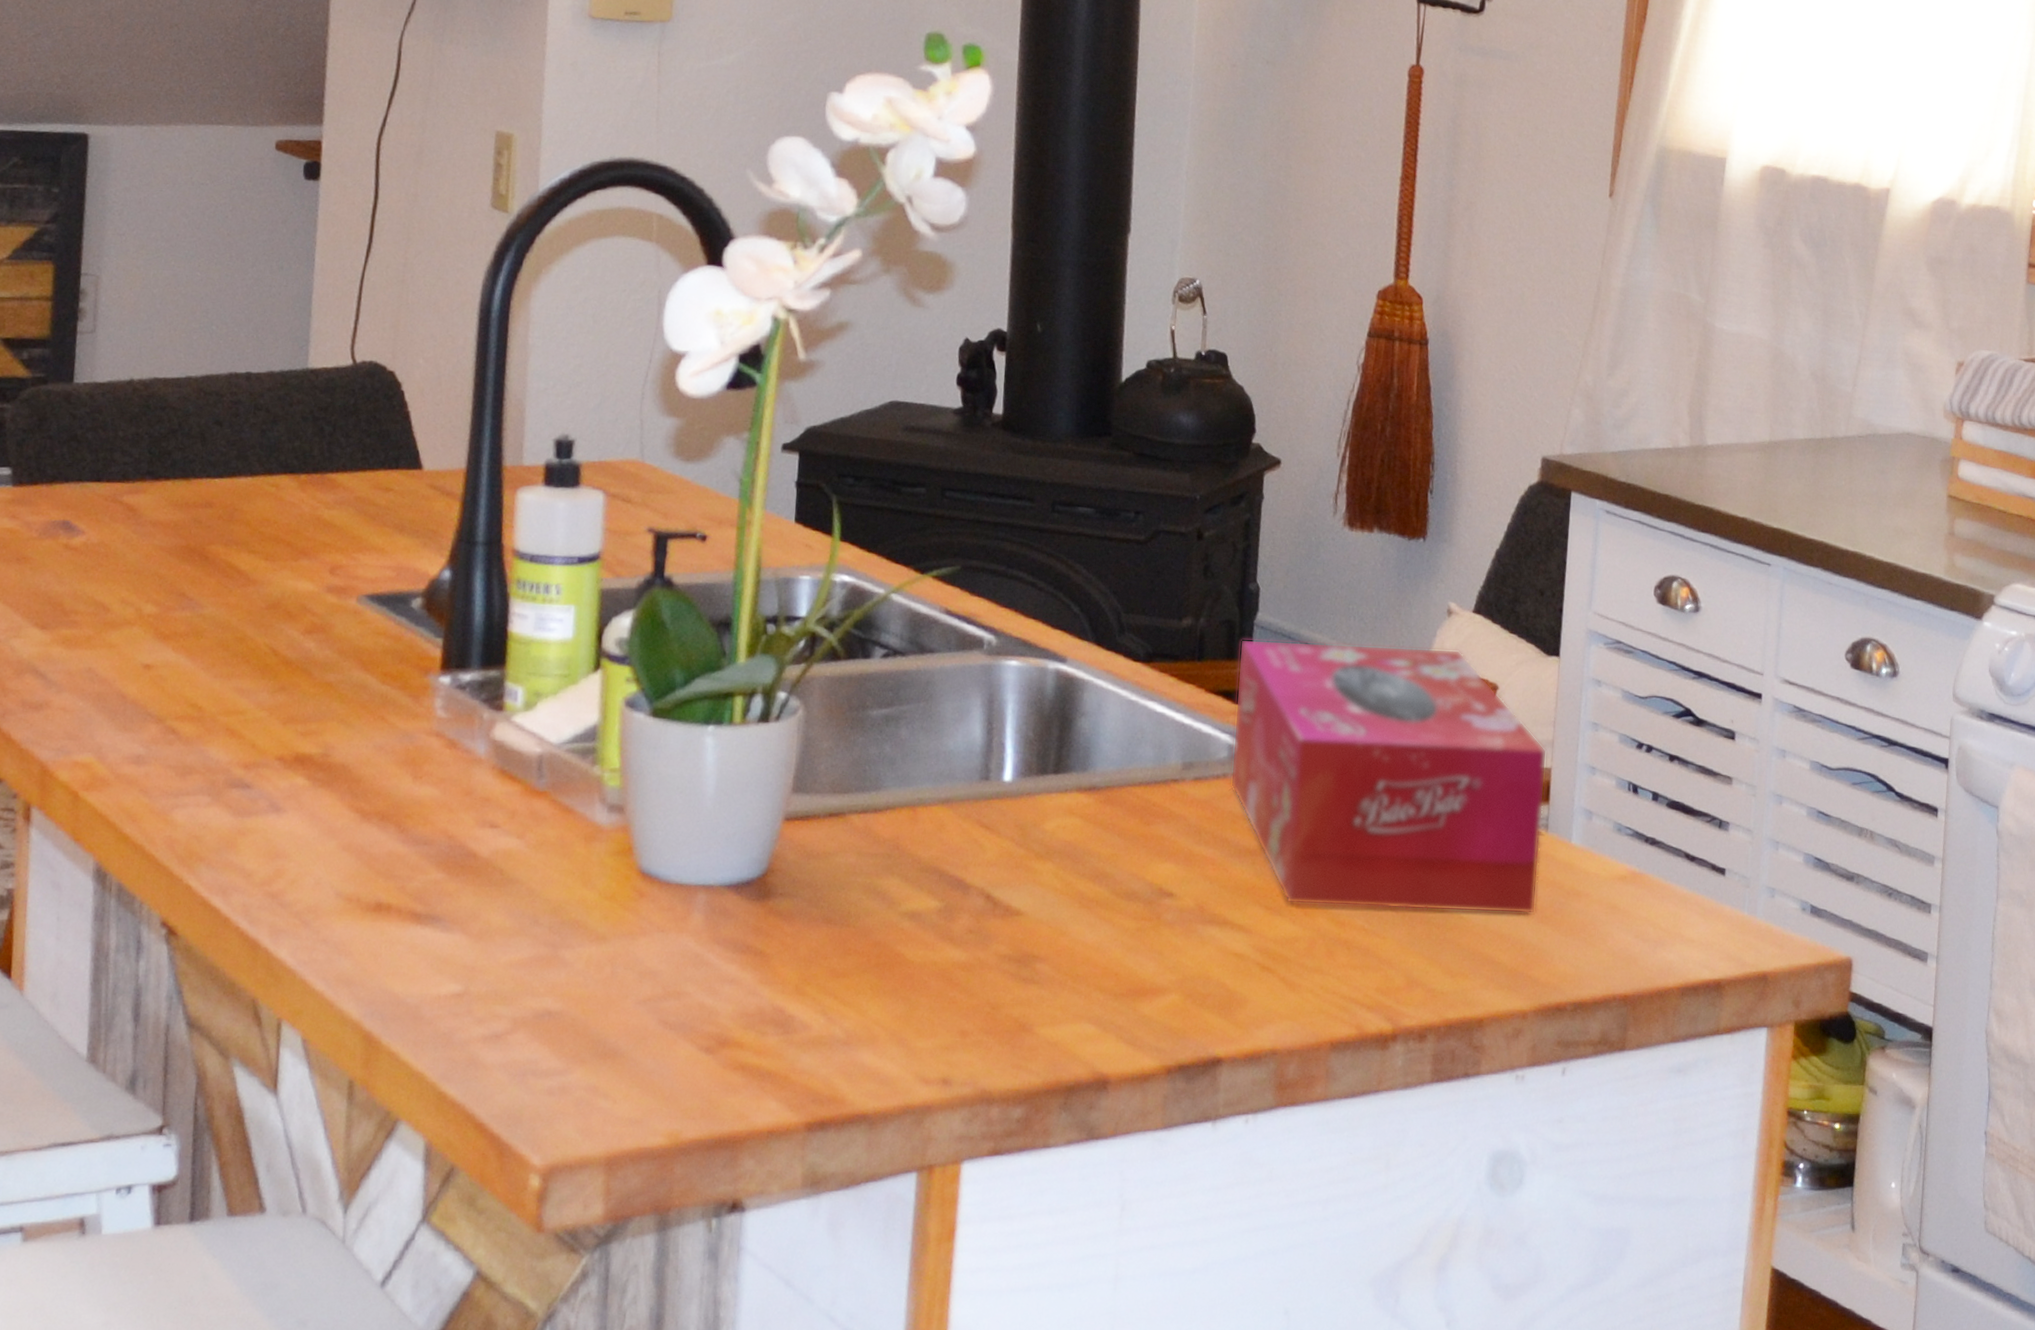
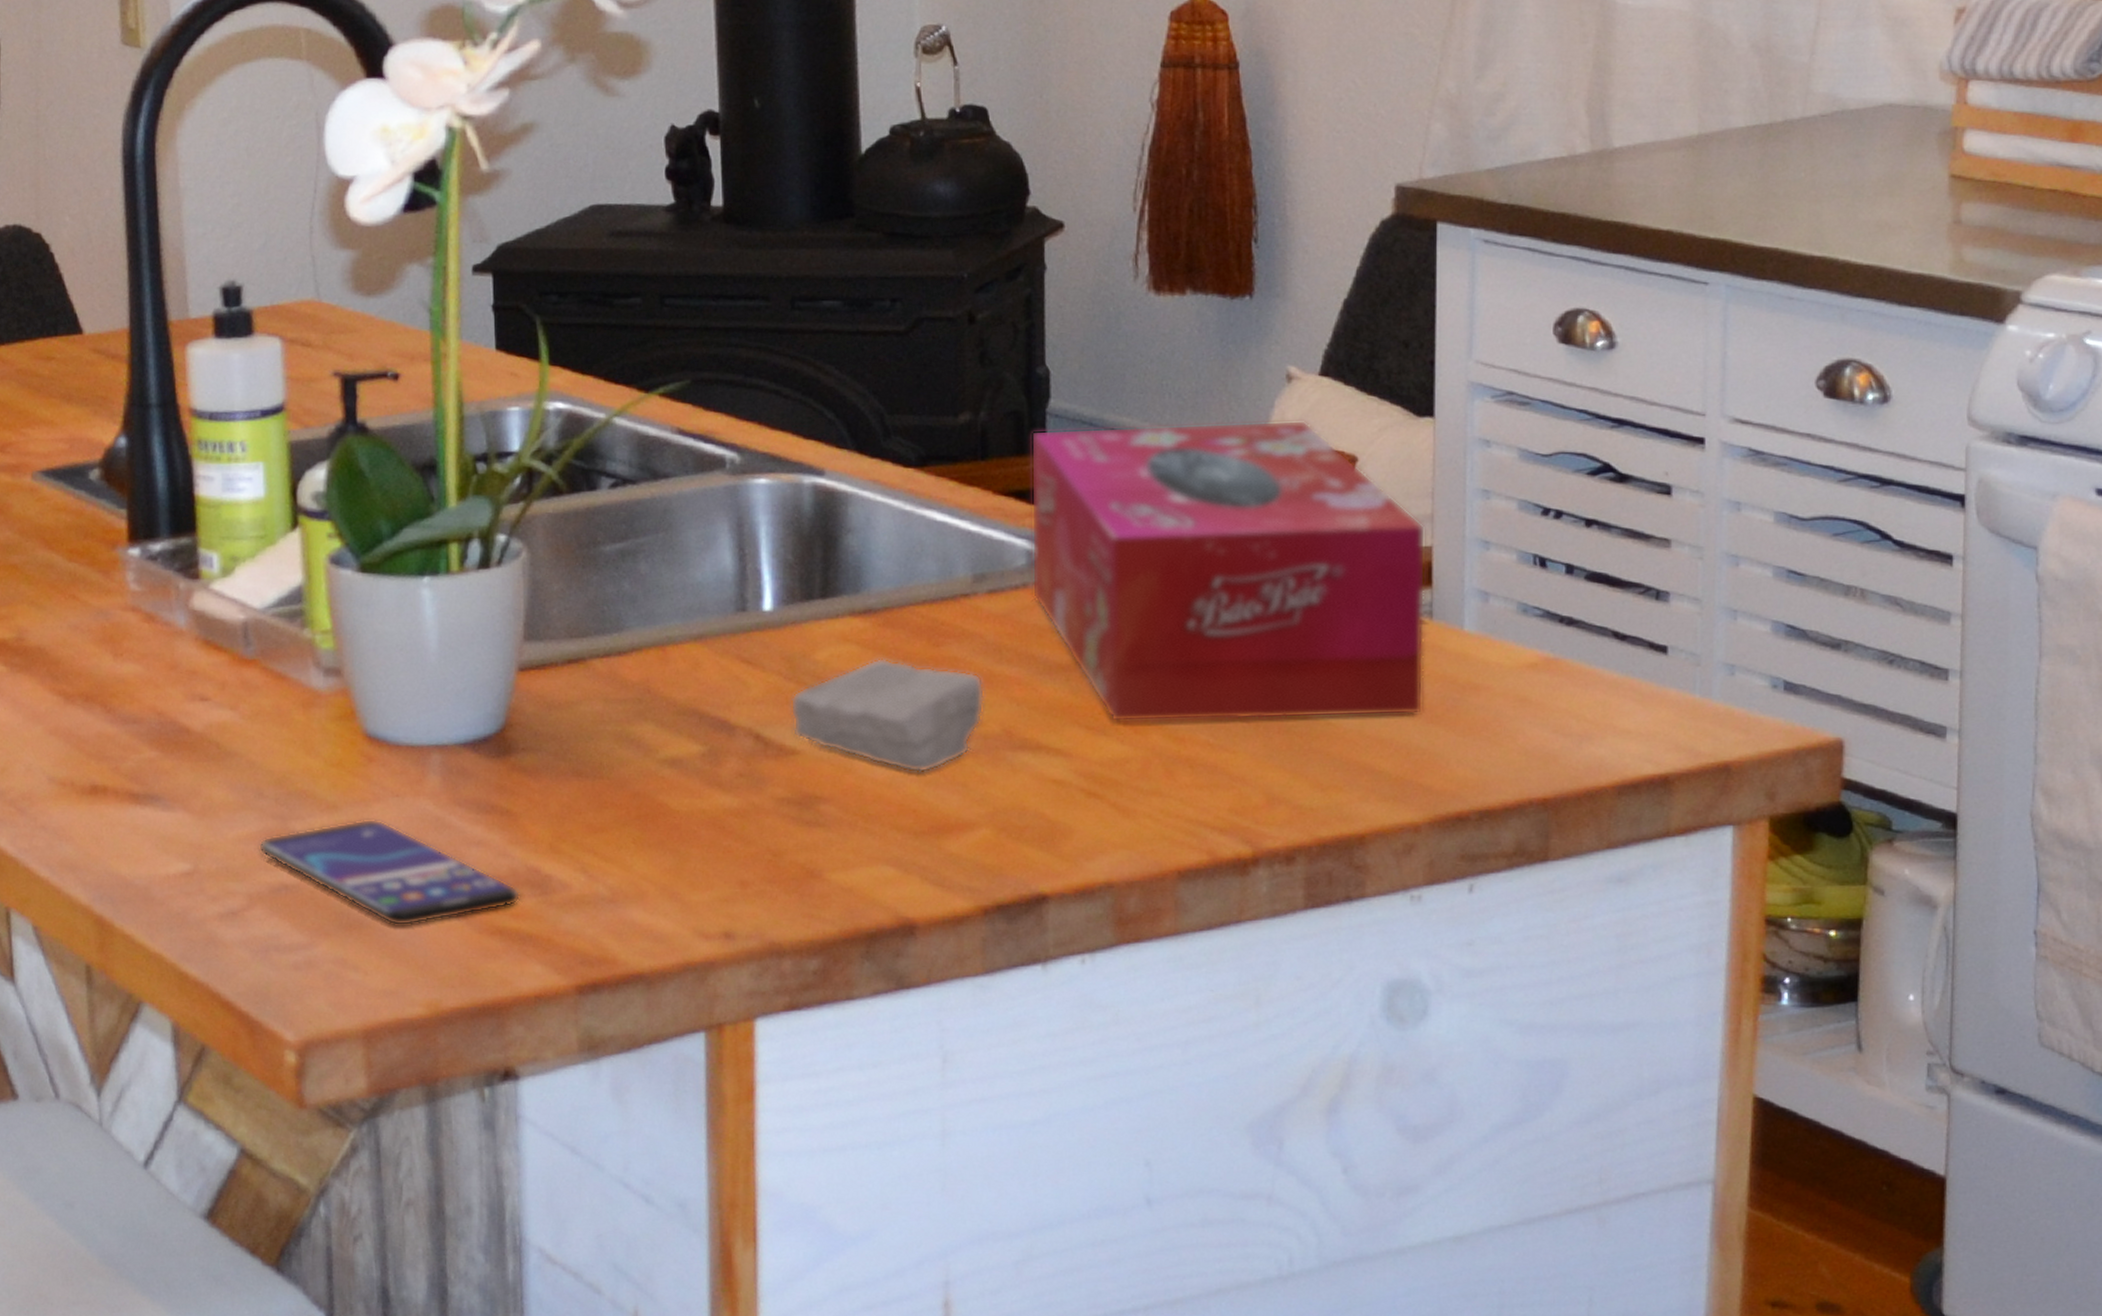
smartphone: none [527,951,765,1058] -> present [258,818,521,926]
soap bar: none [1018,831,1185,940] -> present [790,657,985,773]

